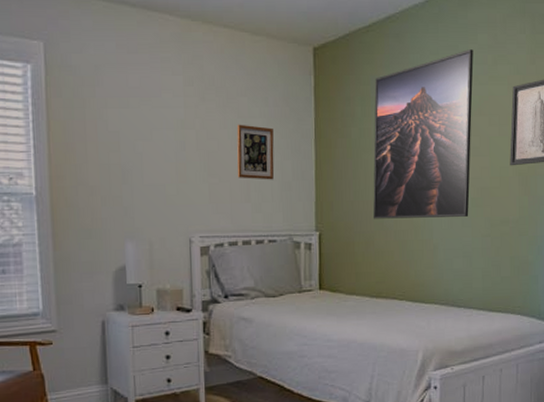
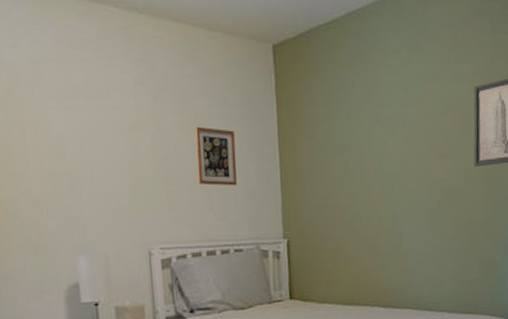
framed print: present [373,49,474,219] -> none [338,48,437,224]

